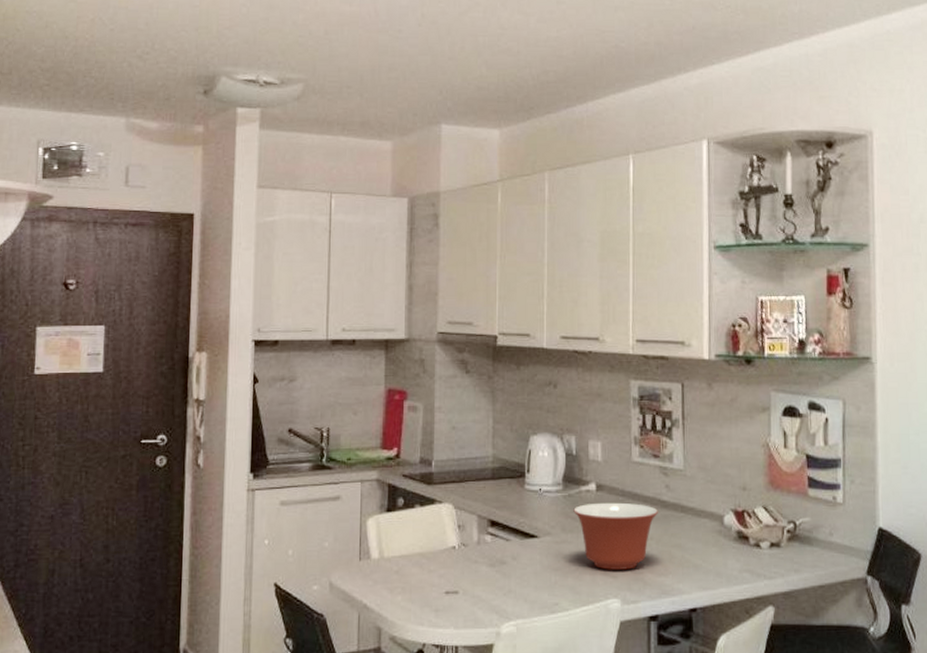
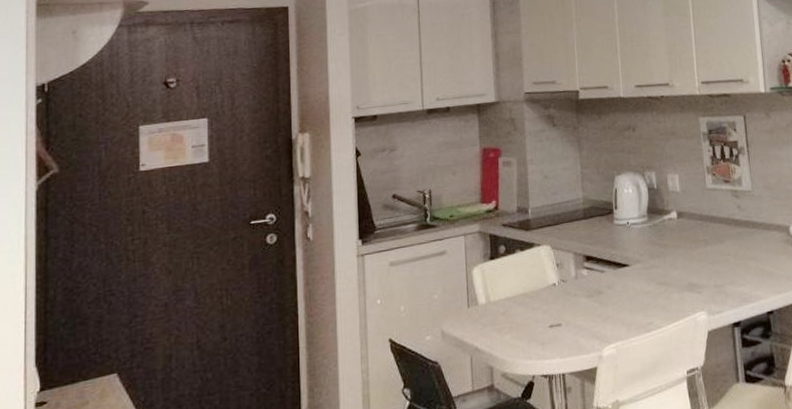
mixing bowl: present [573,502,658,570] -> none [658,225,733,287]

